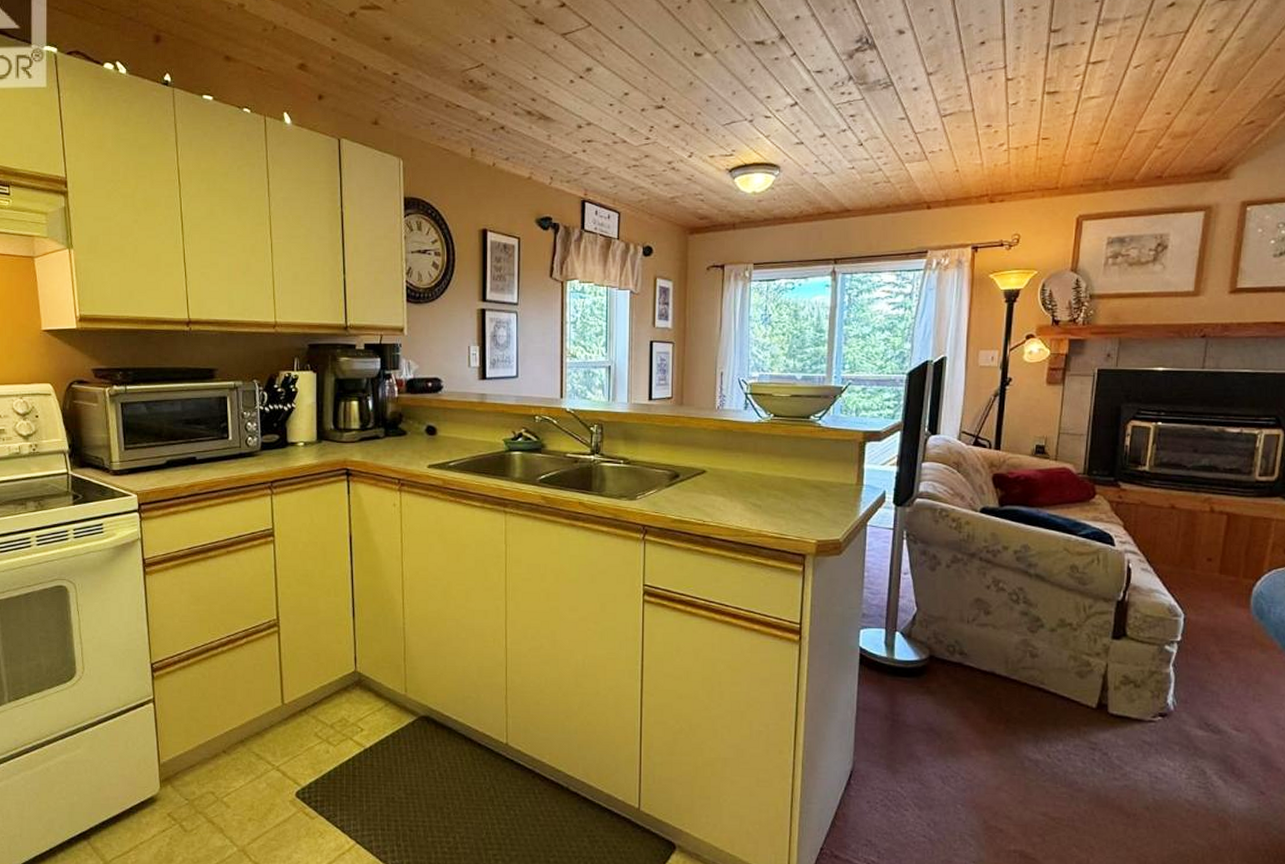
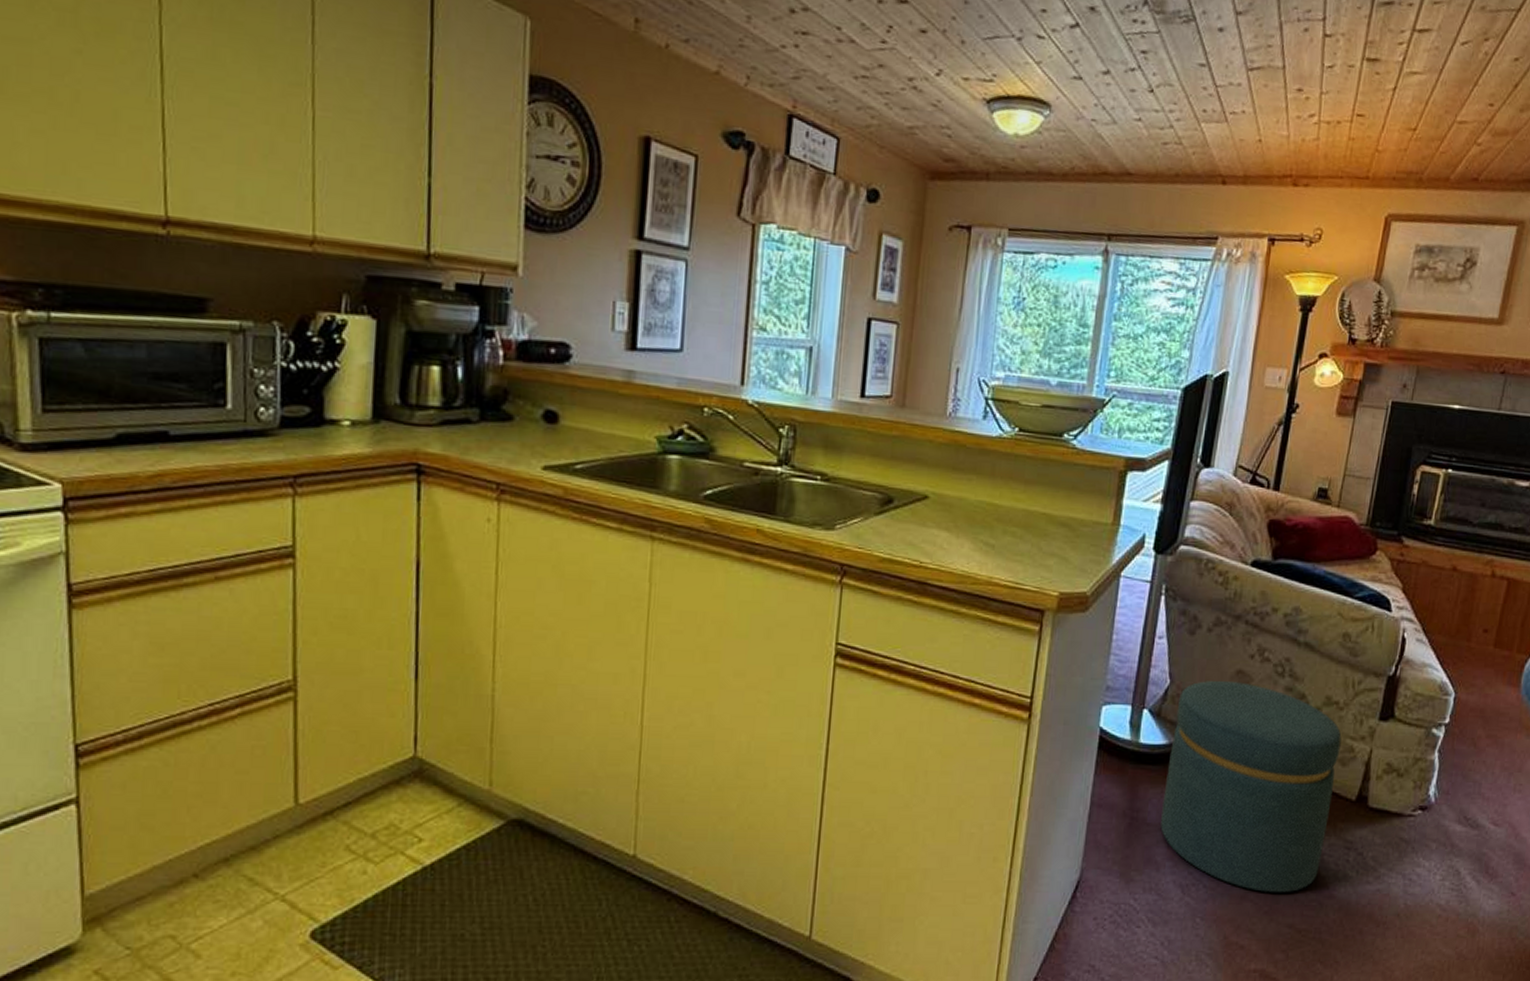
ottoman: none [919,607,1078,785] -> present [1161,680,1342,892]

